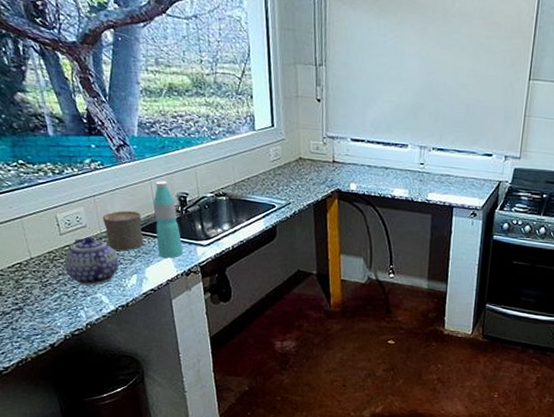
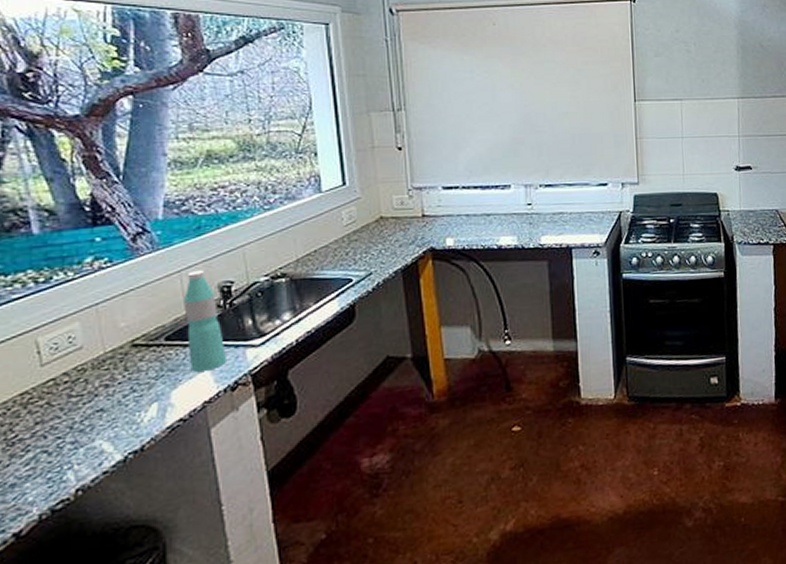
teapot: present [64,236,119,286] -> none [45,360,131,433]
cup: present [102,210,143,251] -> none [108,316,169,374]

